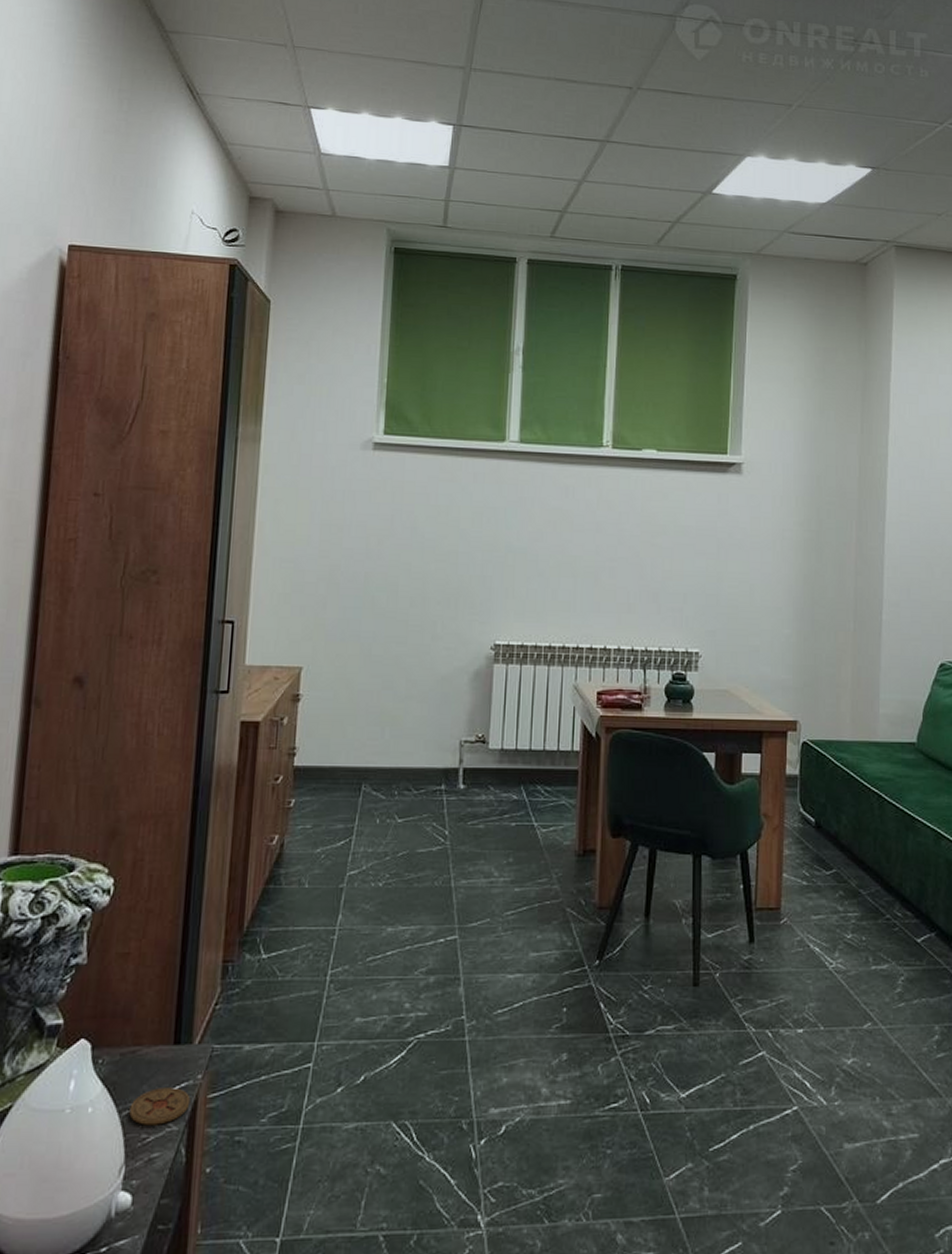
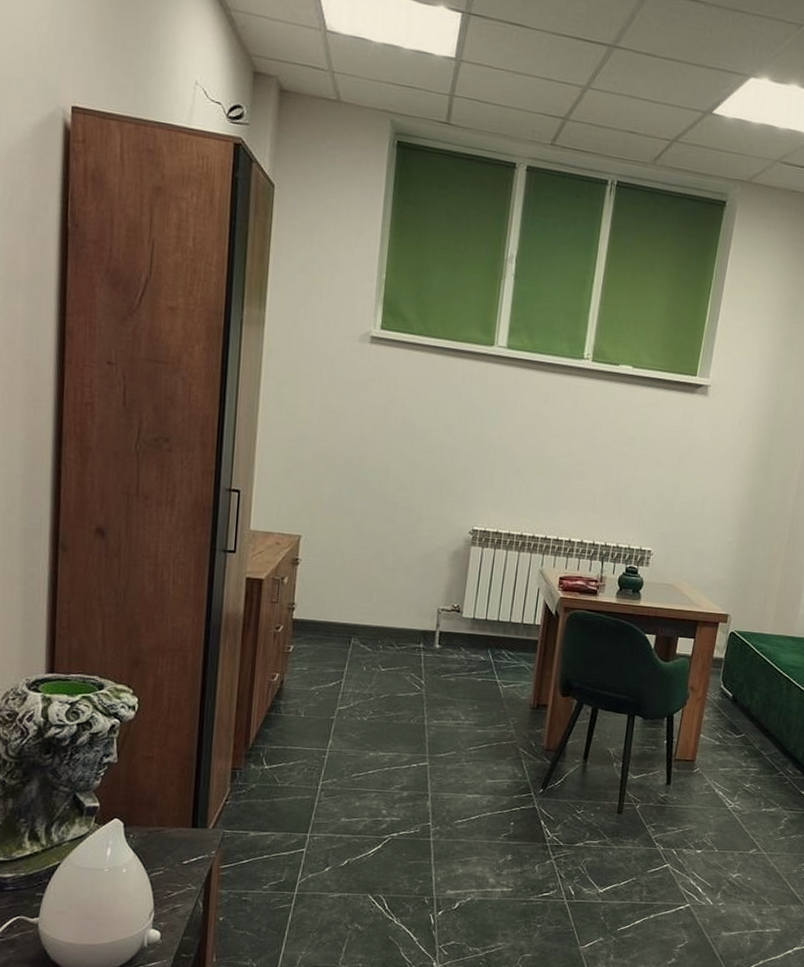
coaster: present [129,1088,191,1125] -> none [156,858,206,885]

